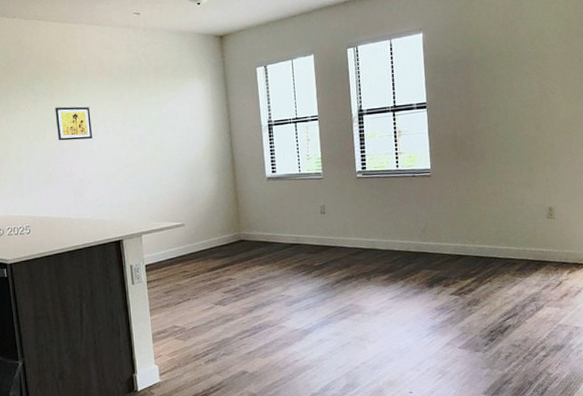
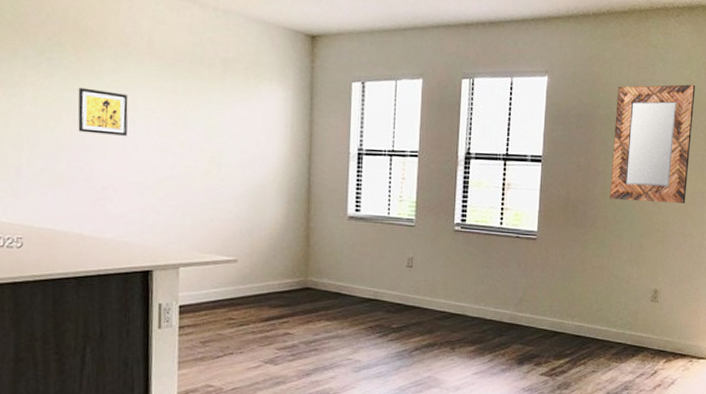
home mirror: none [489,15,569,132] -> present [609,84,696,204]

